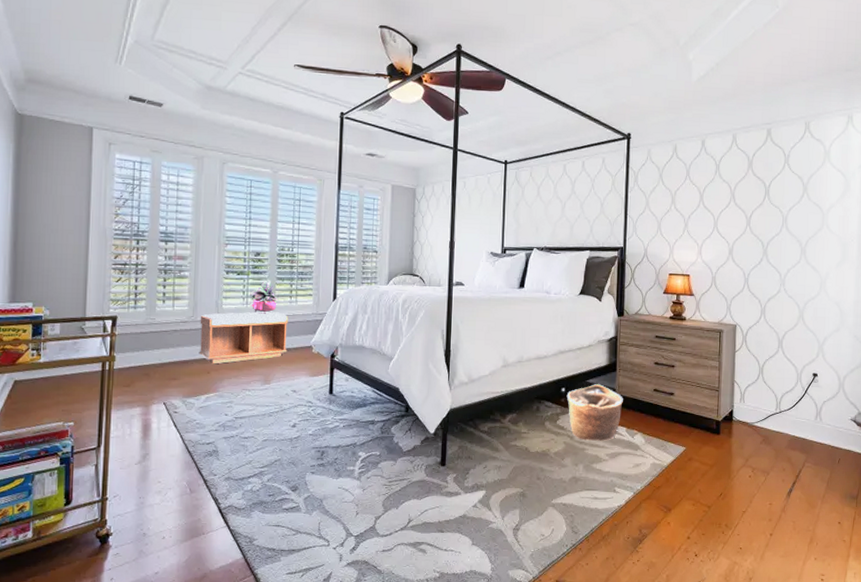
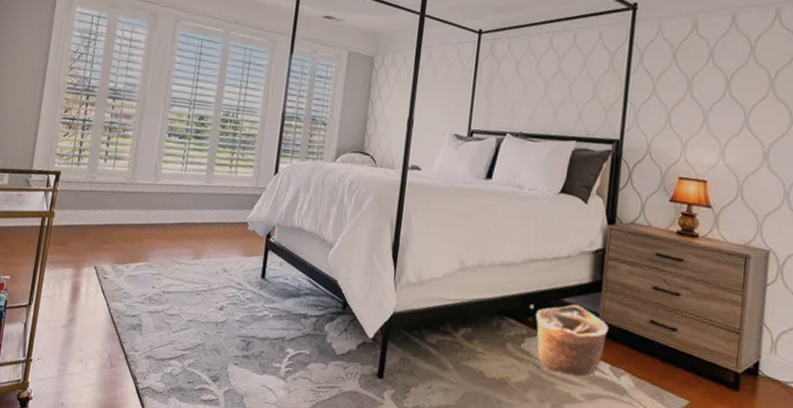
bench: present [199,311,289,364] -> none [133,177,227,232]
potted plant: present [250,280,279,315] -> none [189,146,218,184]

